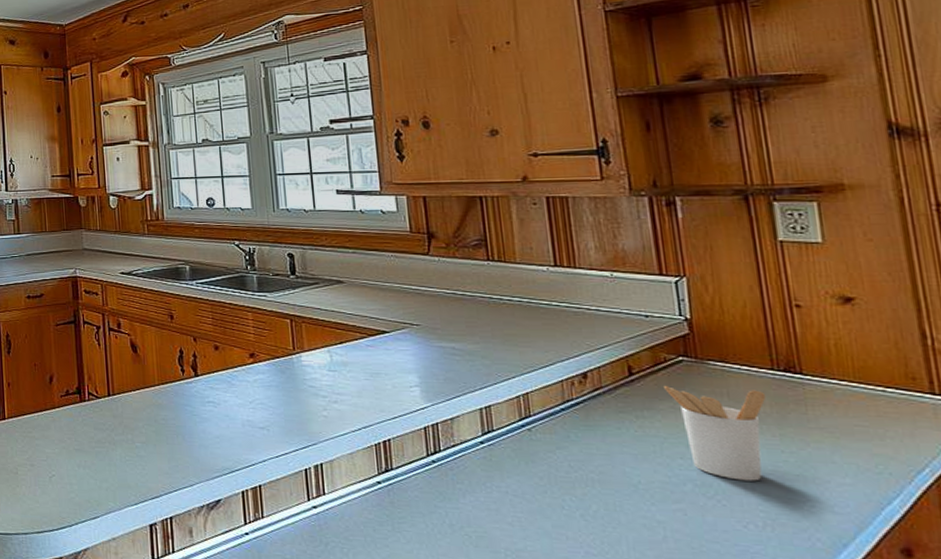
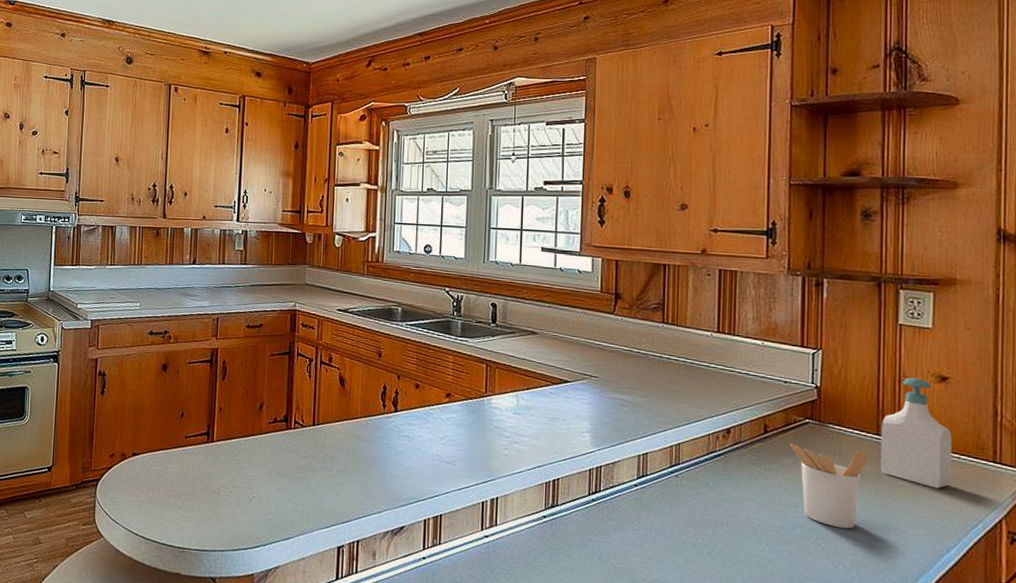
soap bottle: none [775,301,879,429] -> present [880,377,952,489]

